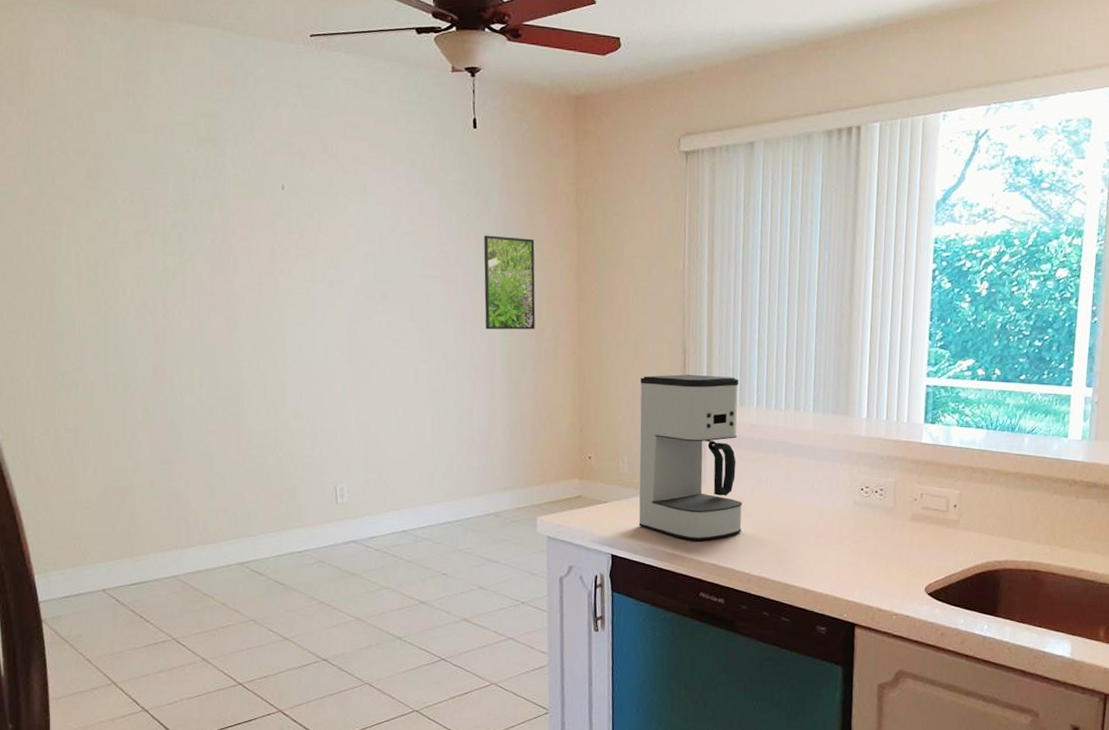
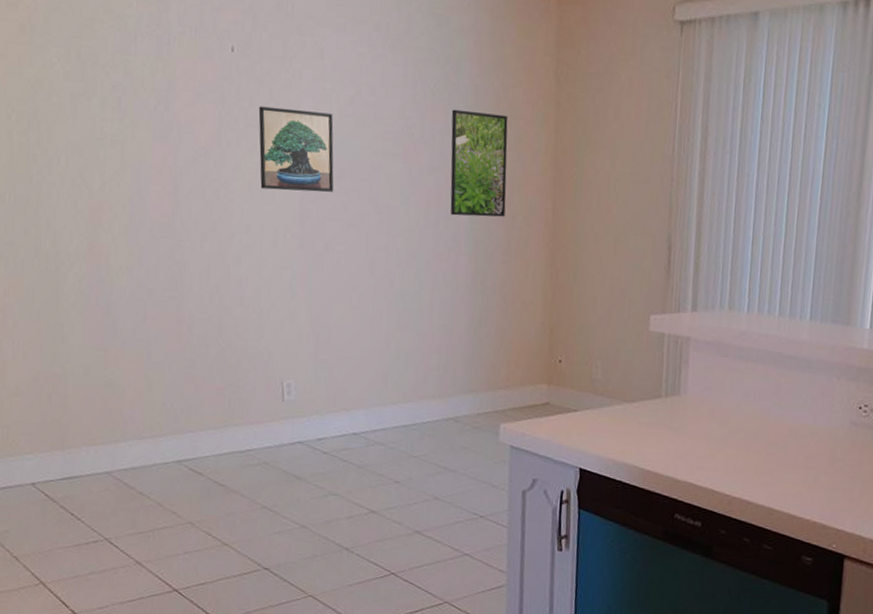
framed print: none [308,237,379,313] -> present [258,106,334,192]
coffee maker: present [638,374,743,541] -> none [610,272,729,457]

